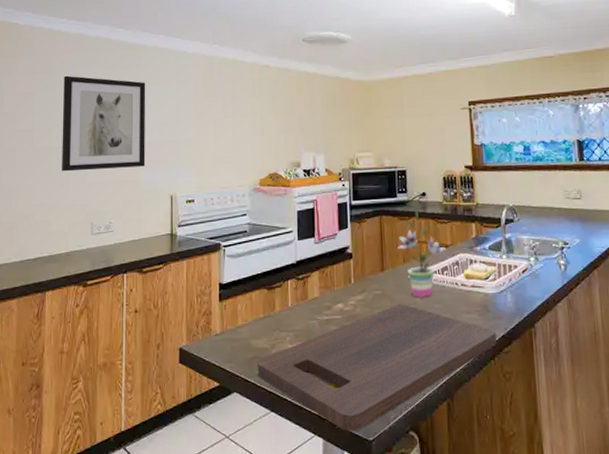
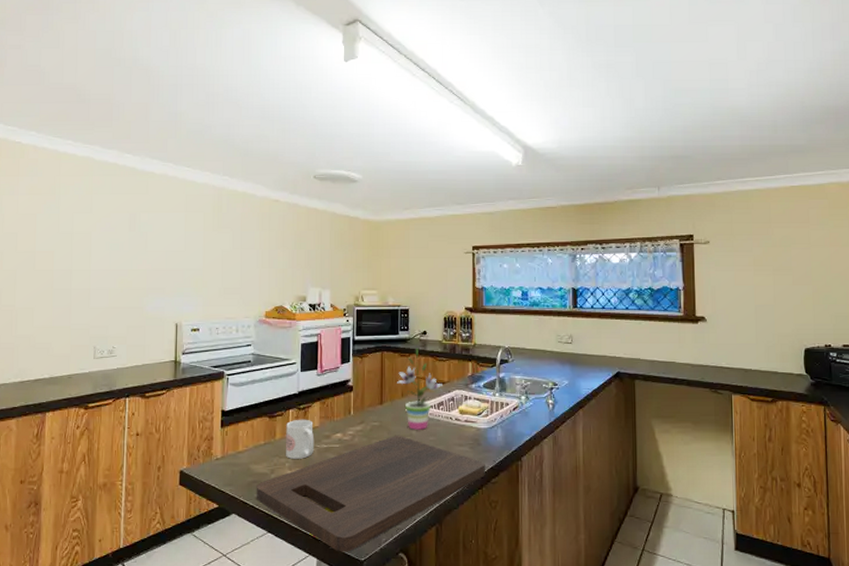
wall art: present [62,75,146,172] -> none [65,198,154,295]
mug: none [285,289,316,332] -> present [286,419,315,459]

